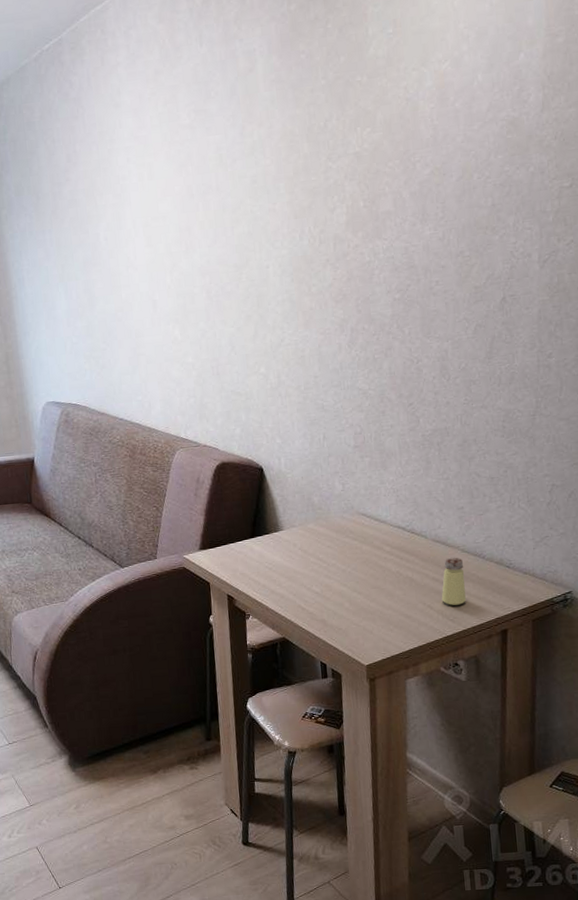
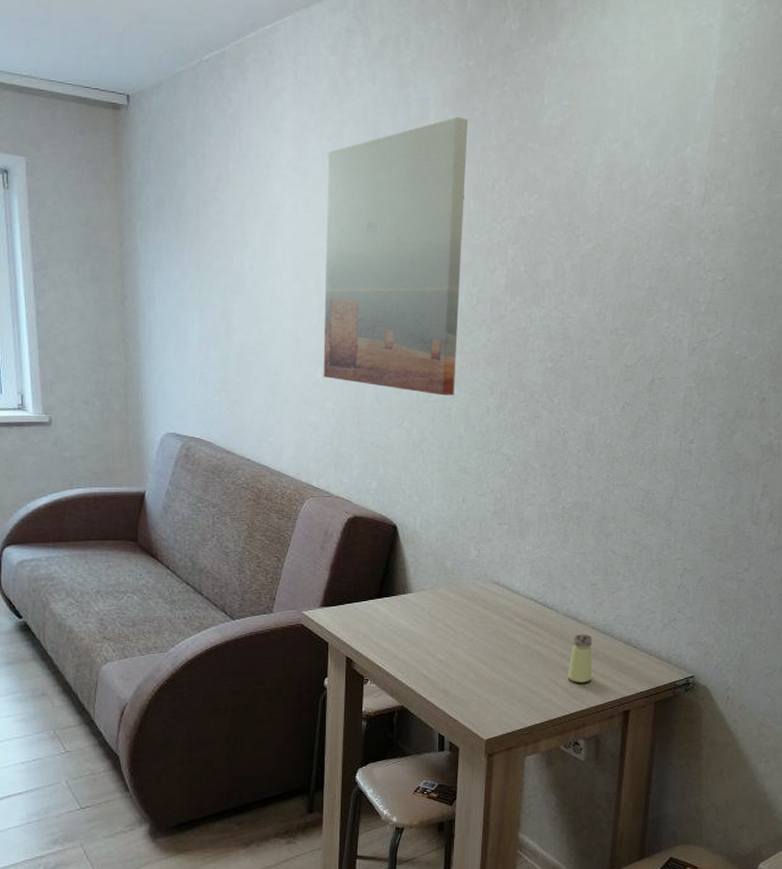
wall art: none [165,62,306,339] -> present [323,116,468,396]

